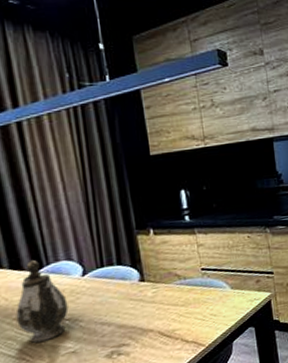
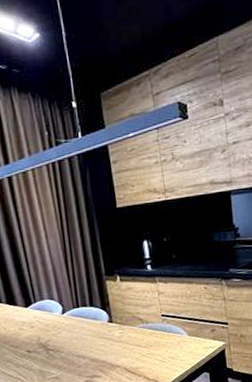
teapot: present [15,260,69,344] -> none [12,298,52,367]

